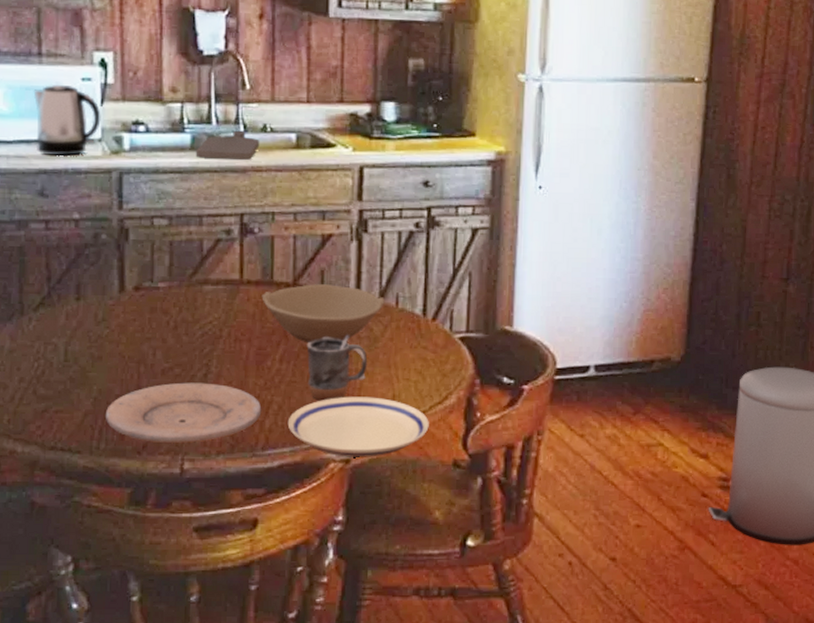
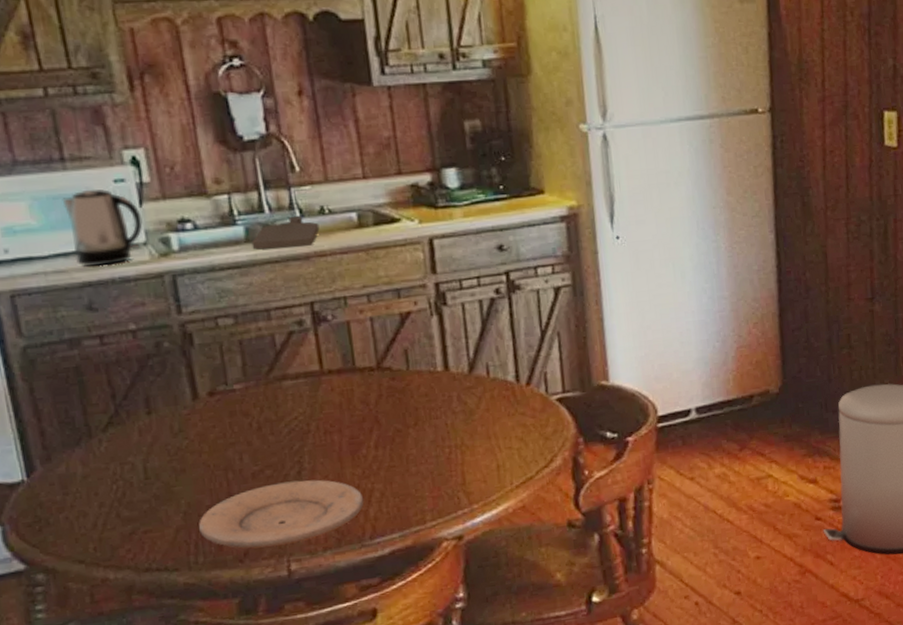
bowl: present [261,284,385,344] -> none [346,362,475,426]
plate: present [287,396,429,457] -> none [392,470,539,534]
mug: present [307,334,368,401] -> none [400,411,467,482]

